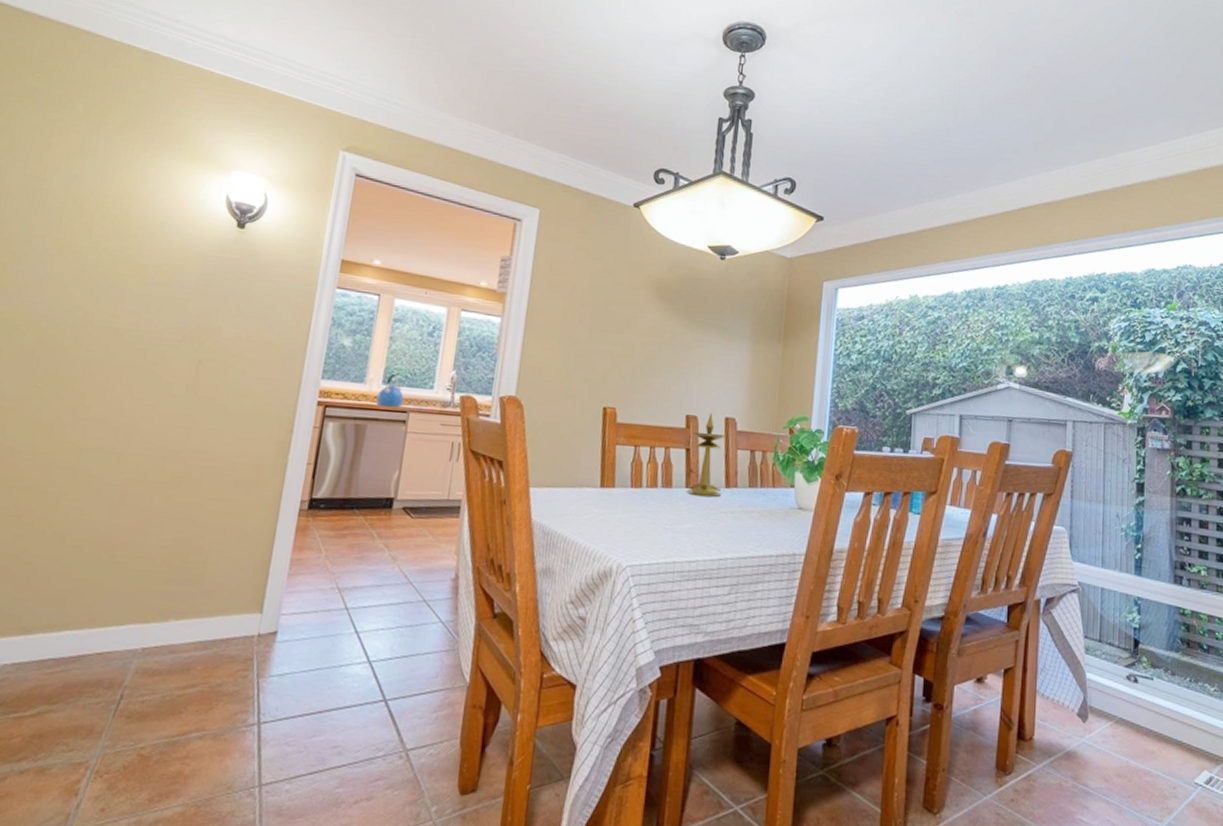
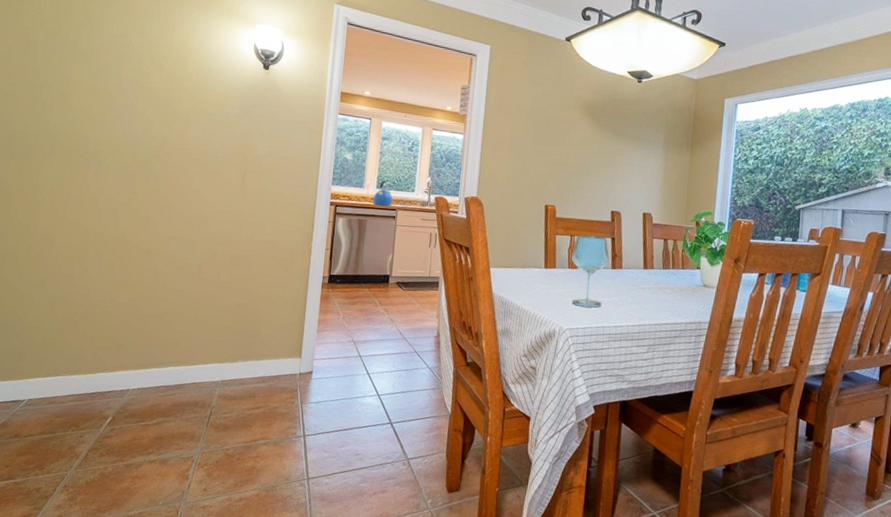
wine glass: none [634,445,683,538] -> present [571,235,610,308]
candlestick: present [687,414,726,498] -> none [613,210,644,277]

